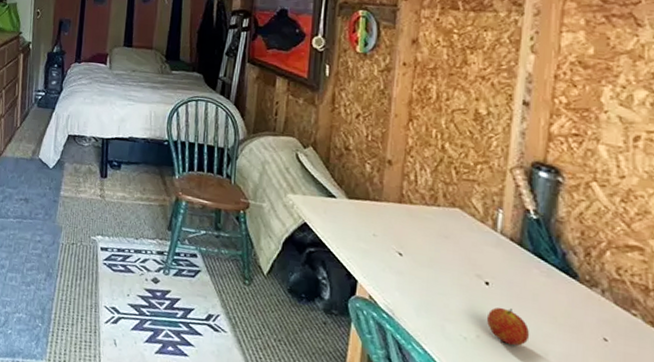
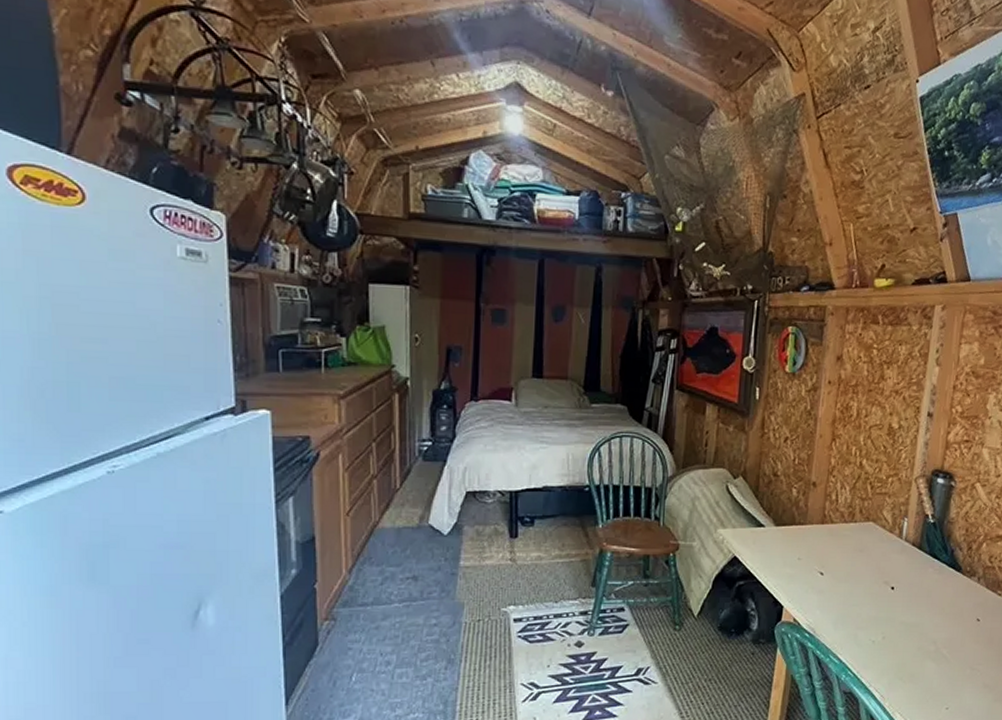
fruit: present [486,307,530,346] -> none [891,608,924,640]

